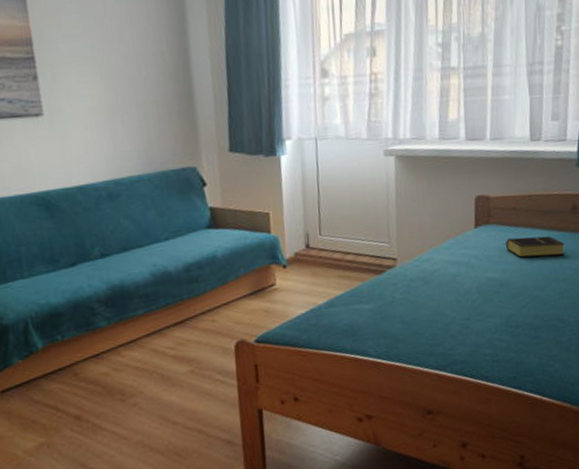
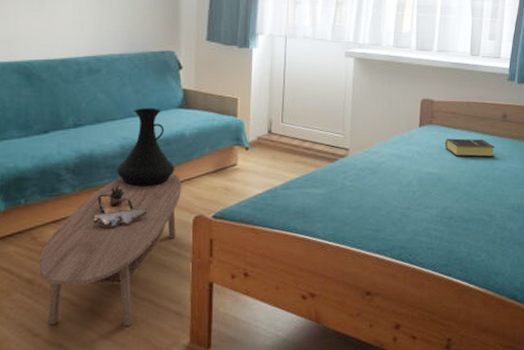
coffee table: none [83,298,220,459] -> present [39,173,182,326]
decorative bowl: none [131,313,187,360] -> present [92,184,148,229]
vase: none [150,230,211,315] -> present [117,108,175,187]

